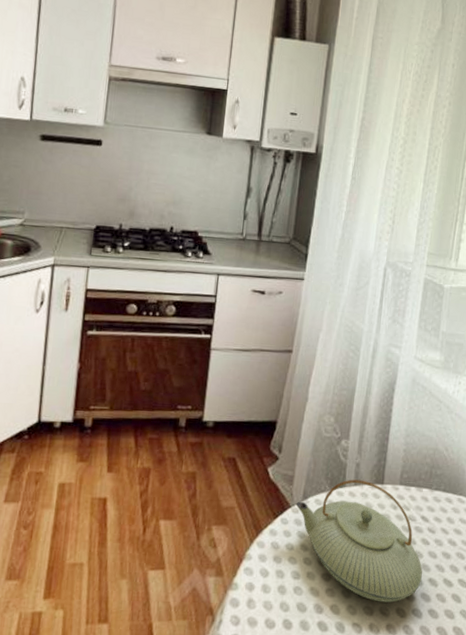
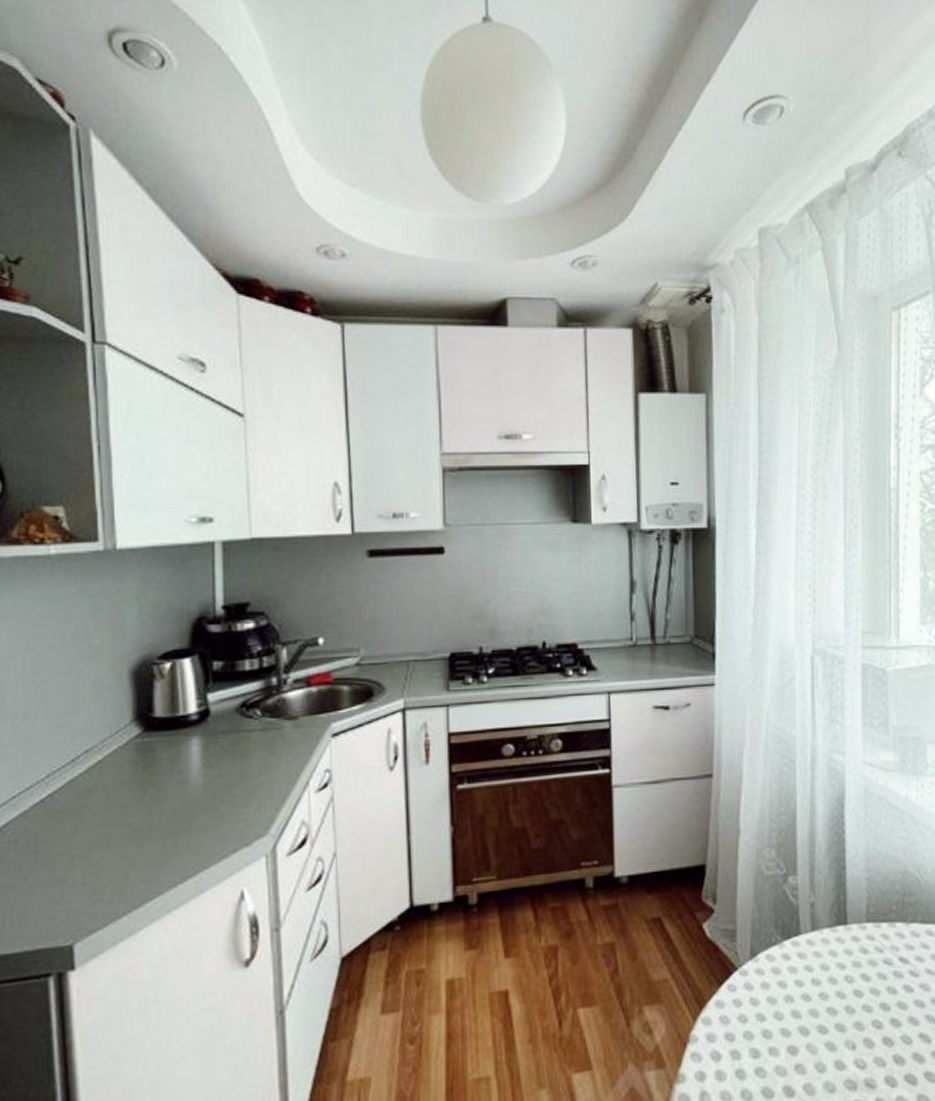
teapot: present [296,479,423,603] -> none [743,922,911,1072]

